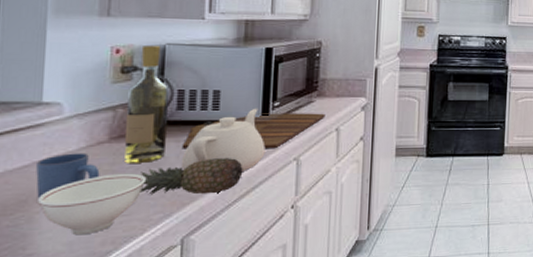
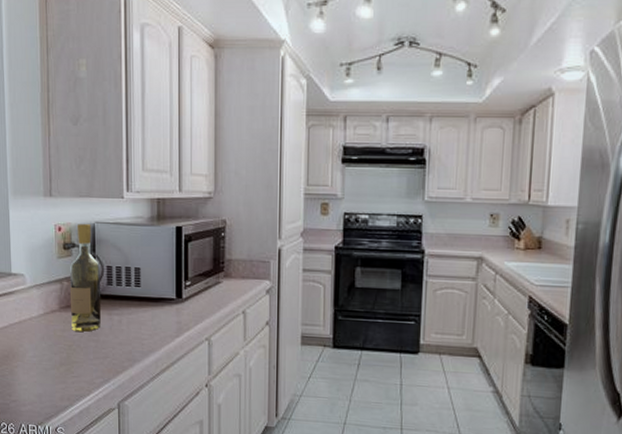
mug: present [36,153,100,199] -> none [12,318,55,356]
bowl: present [36,173,147,236] -> none [14,339,89,390]
fruit: present [140,158,243,195] -> none [84,332,163,365]
teapot: present [180,108,266,171] -> none [113,286,181,347]
cutting board: present [181,113,326,149] -> none [113,291,232,327]

